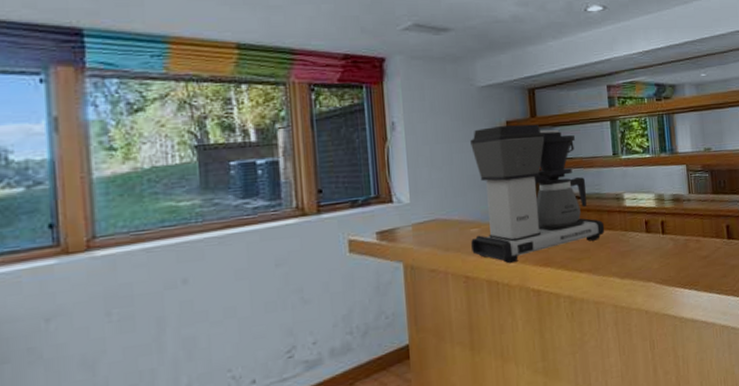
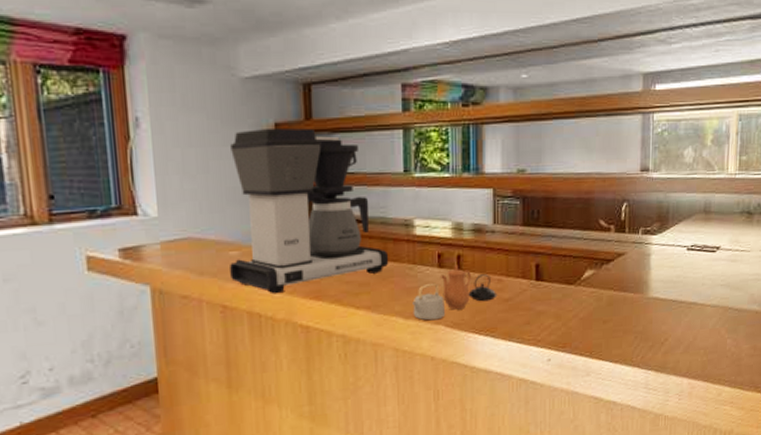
teapot: none [626,229,697,279] -> present [412,264,497,321]

